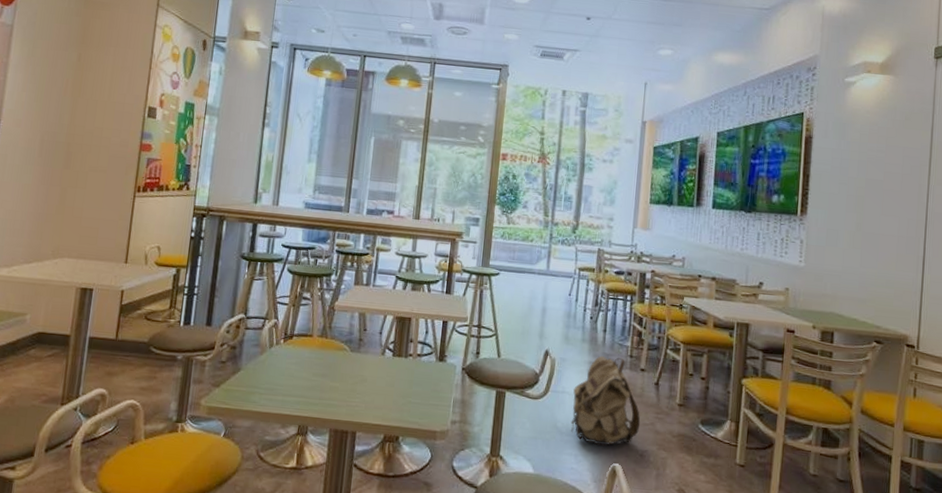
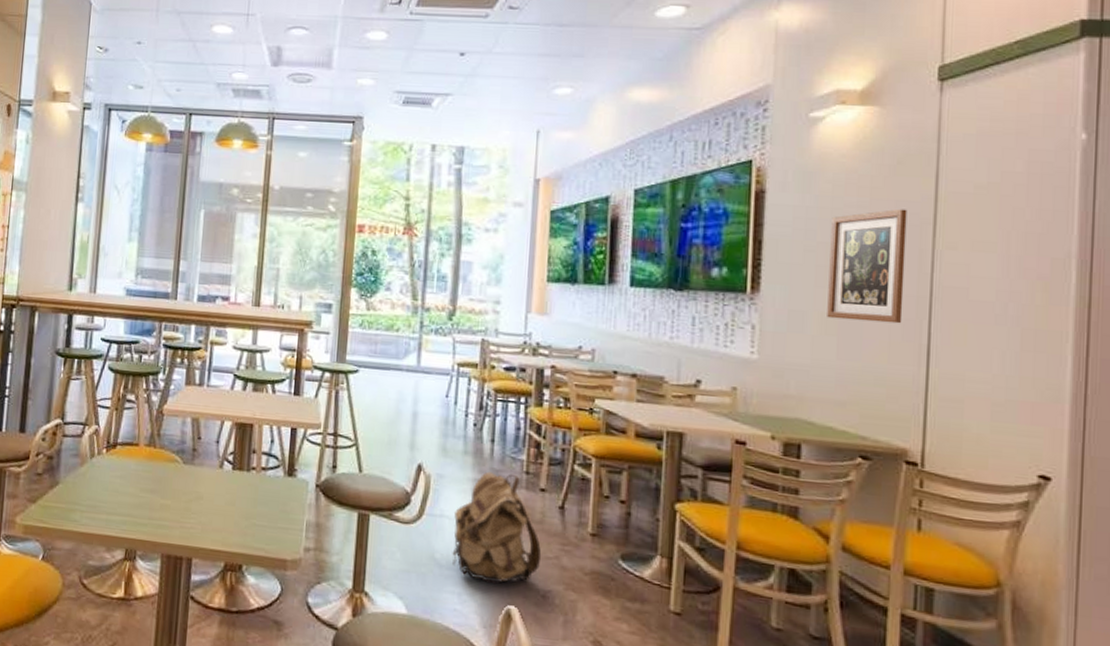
wall art: none [854,153,912,241] -> present [827,209,907,324]

